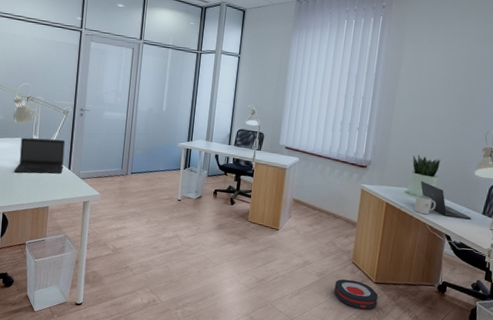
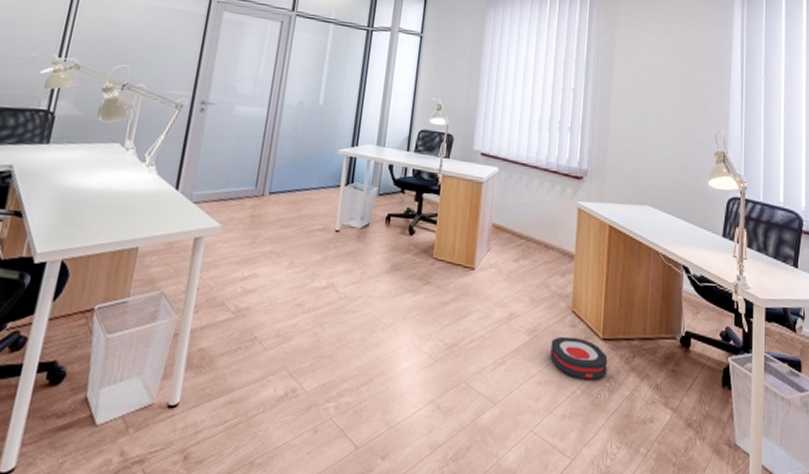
laptop: present [14,137,65,174] -> none [88,142,175,198]
planter: present [404,154,441,199] -> none [629,161,669,220]
mug: present [413,195,436,215] -> none [642,214,668,240]
laptop: present [420,181,472,220] -> none [647,195,711,245]

